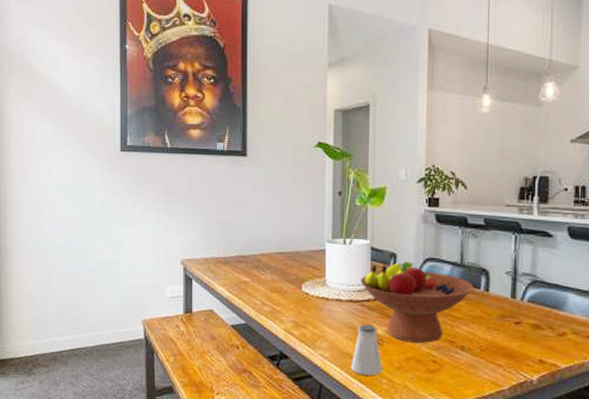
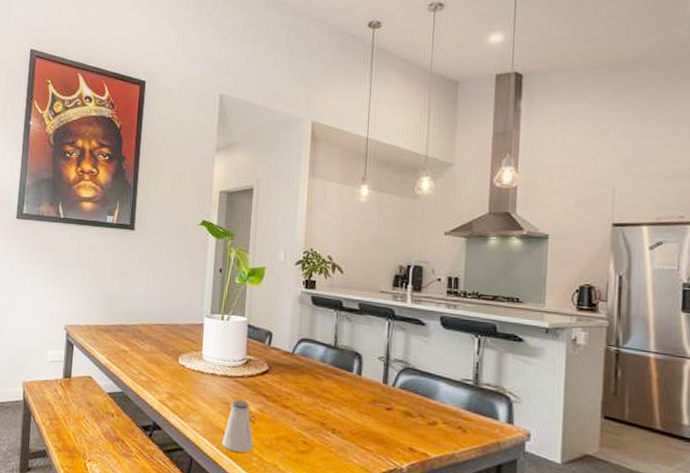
fruit bowl: present [360,261,474,343] -> none [236,340,346,423]

